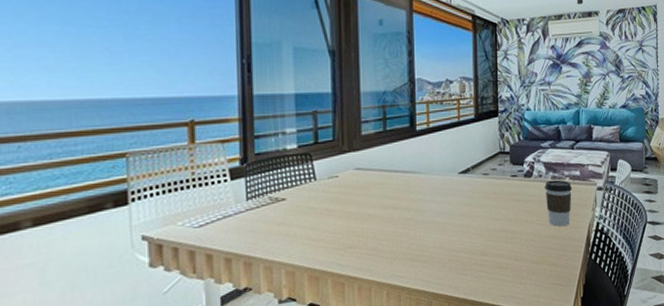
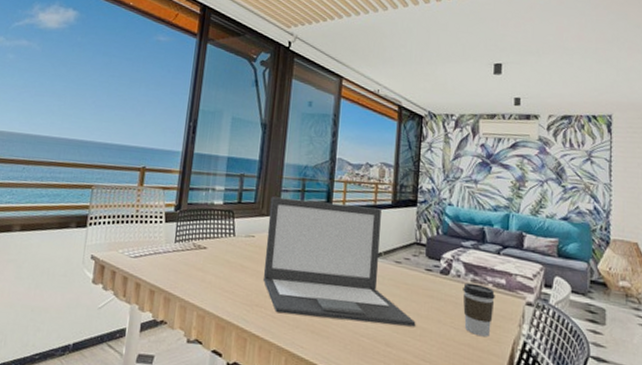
laptop: none [350,125,507,250] -> present [263,196,416,327]

